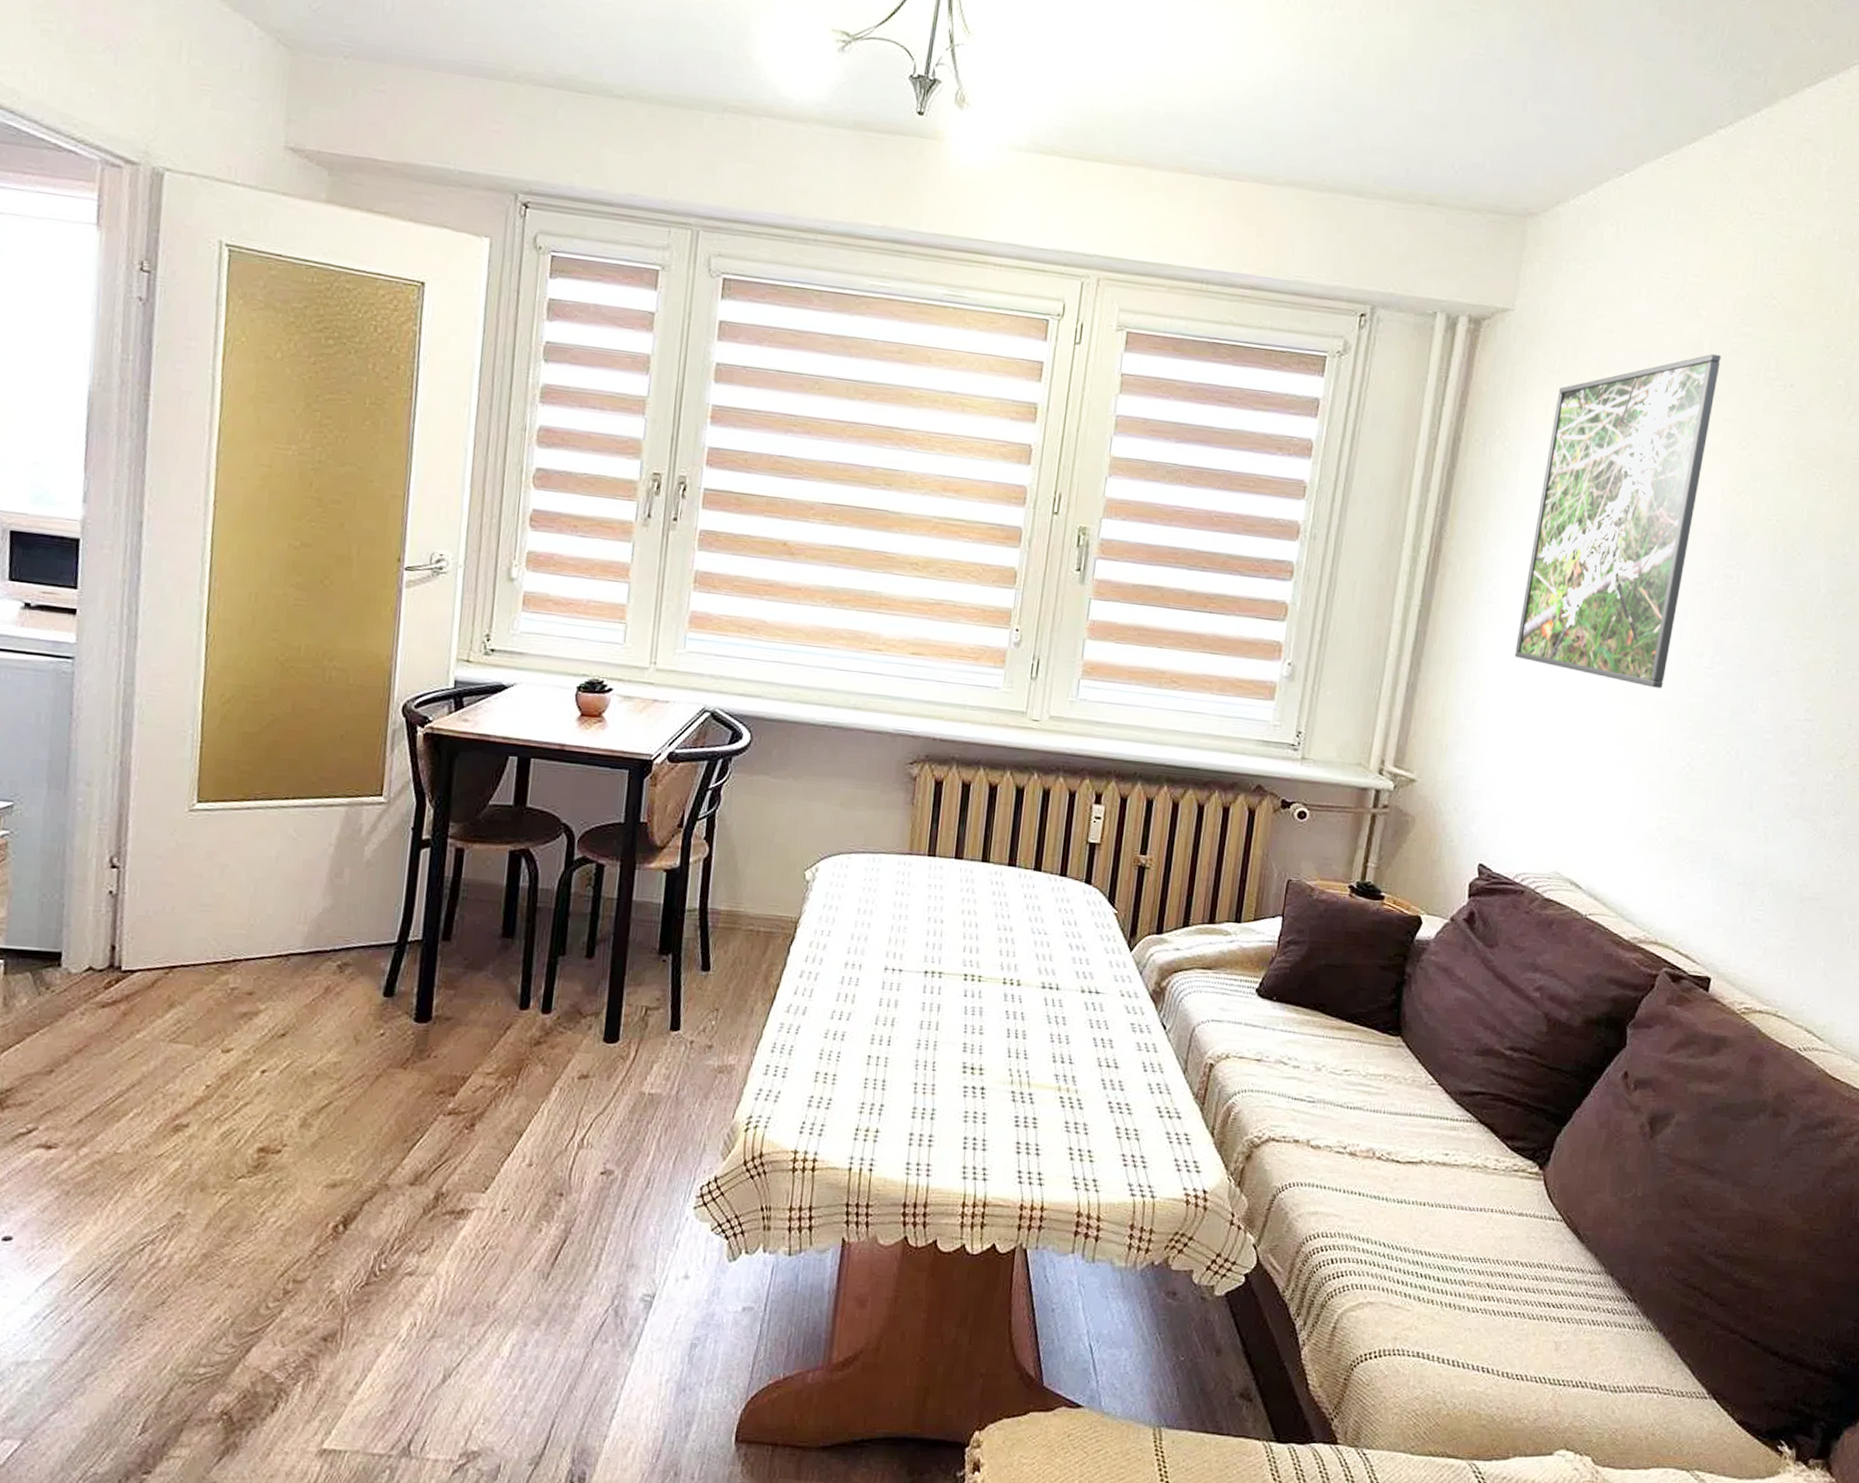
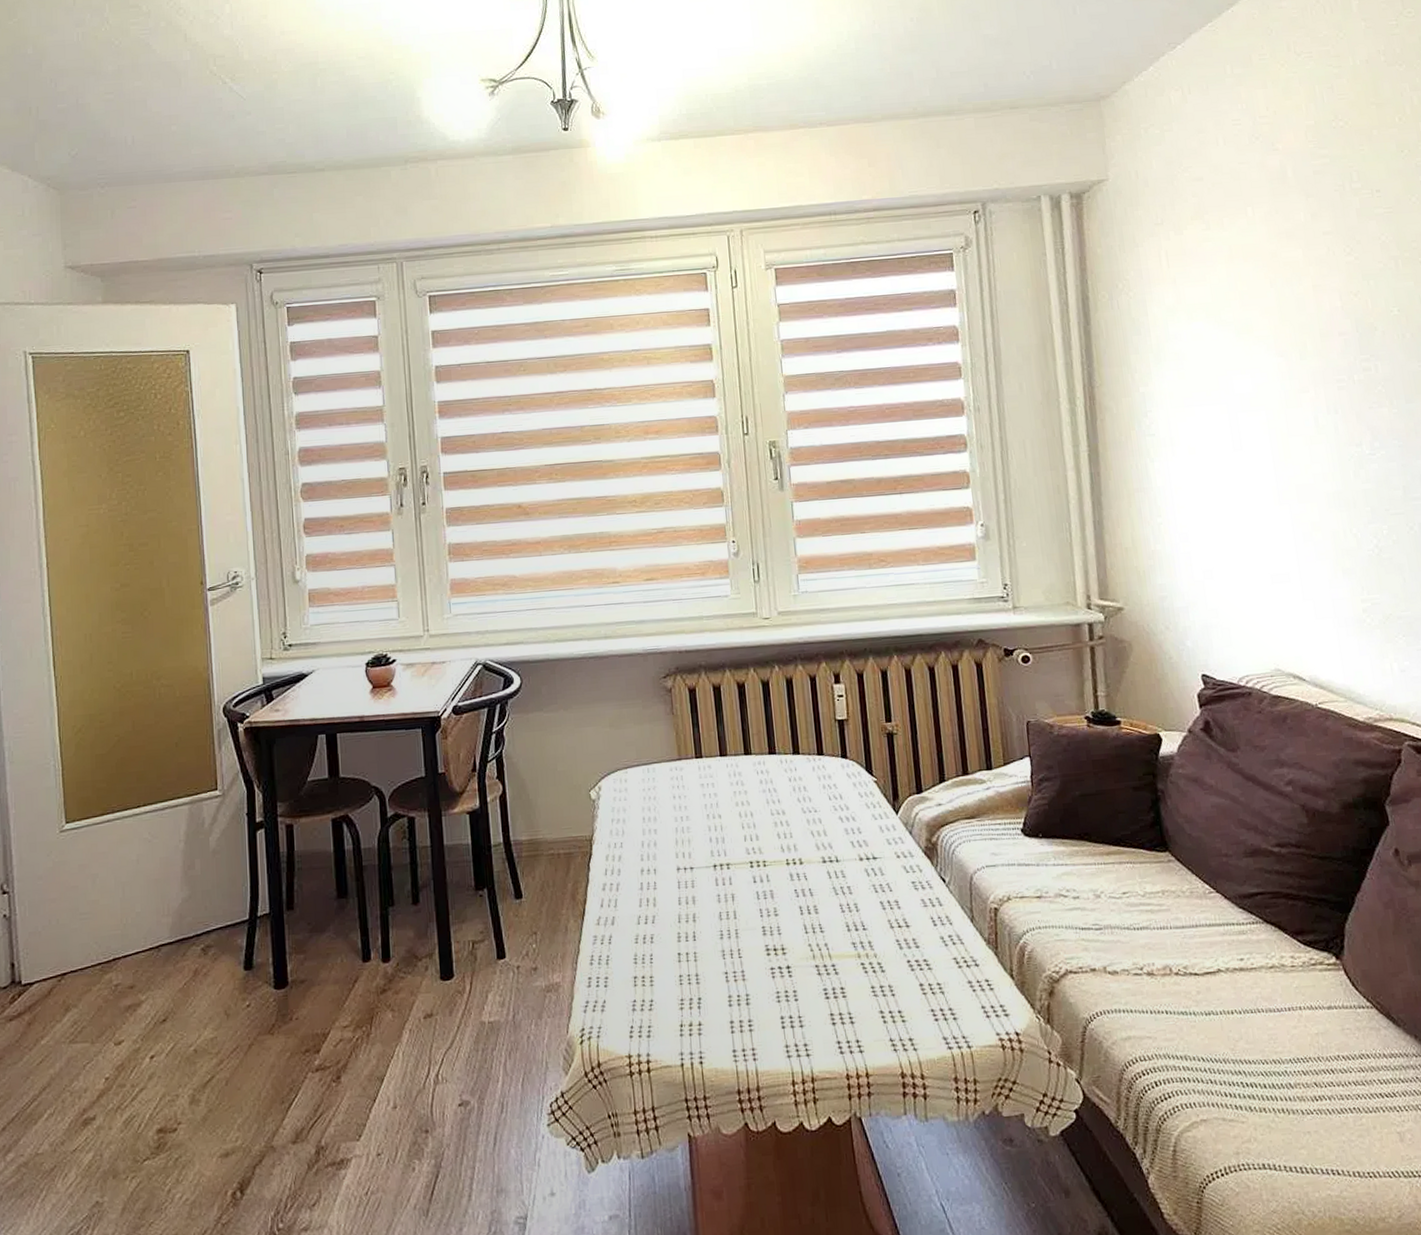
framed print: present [1514,353,1721,689] -> none [1166,178,1333,483]

